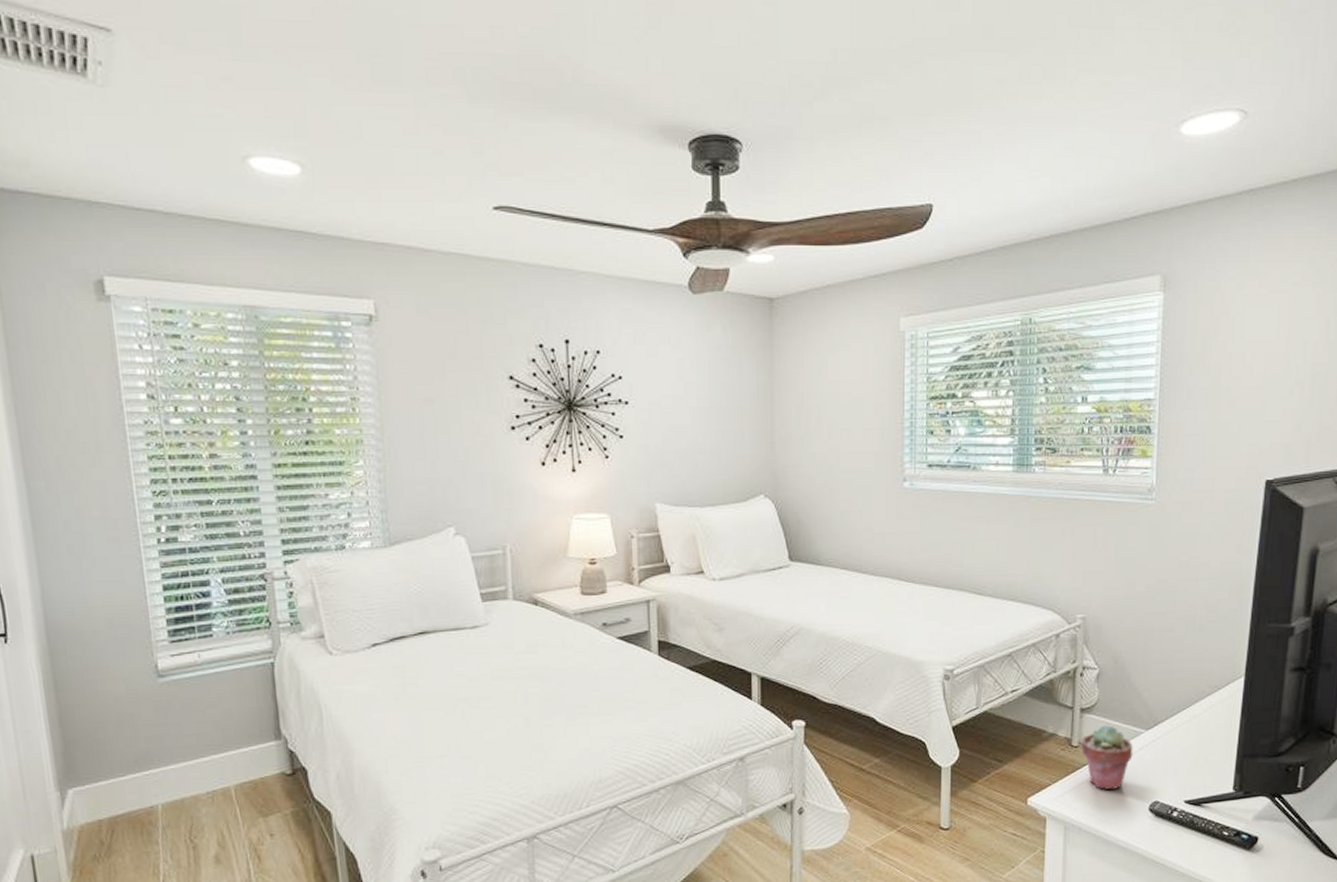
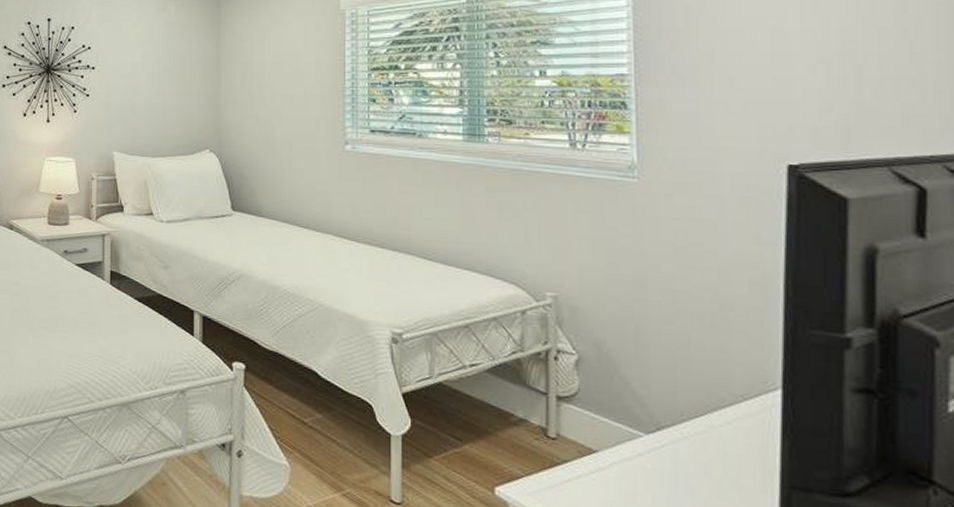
potted succulent: present [1081,725,1133,790] -> none [560,419,630,497]

